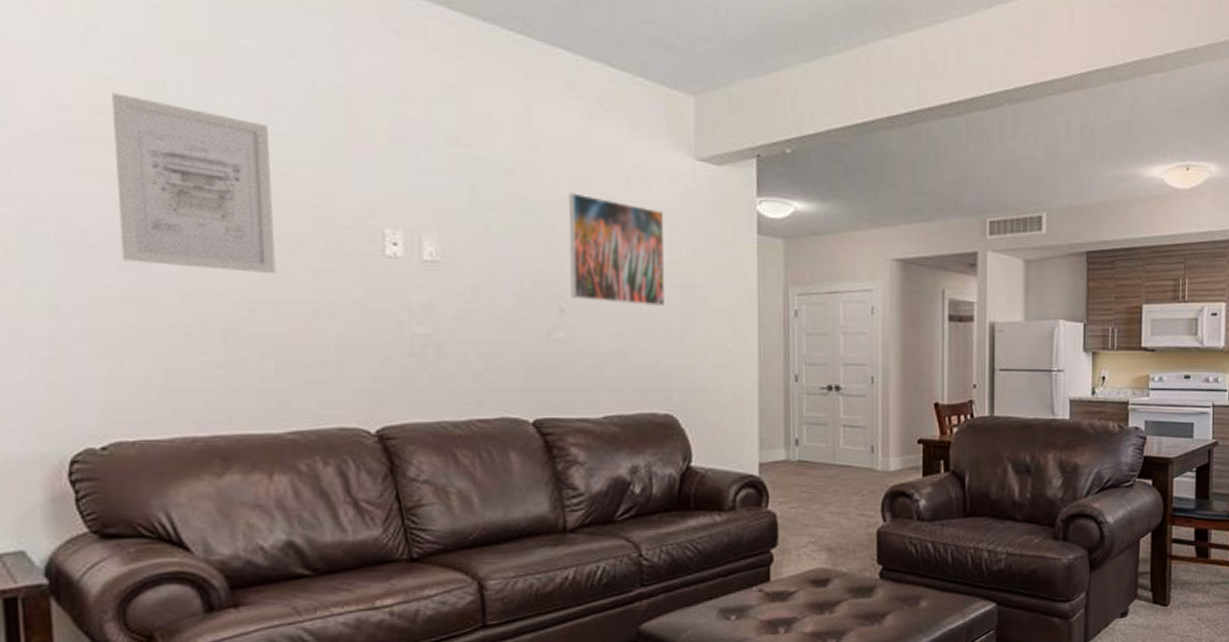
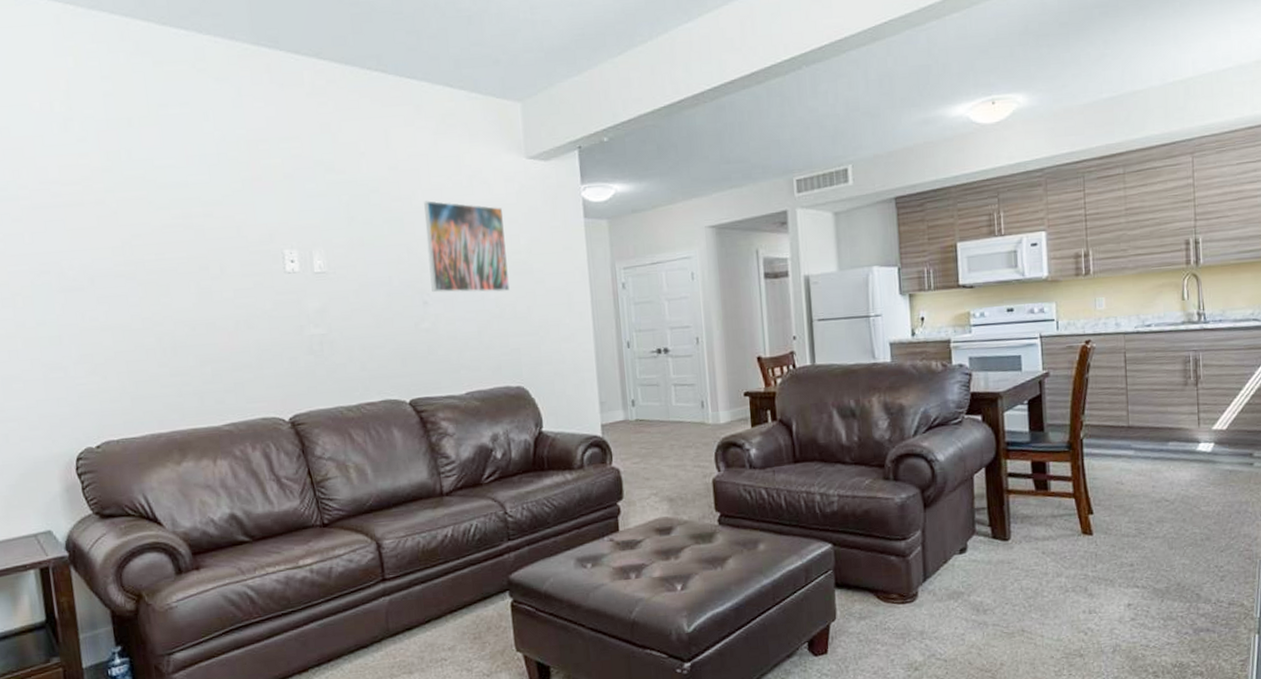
wall art: present [112,93,276,274] -> none [85,166,207,298]

